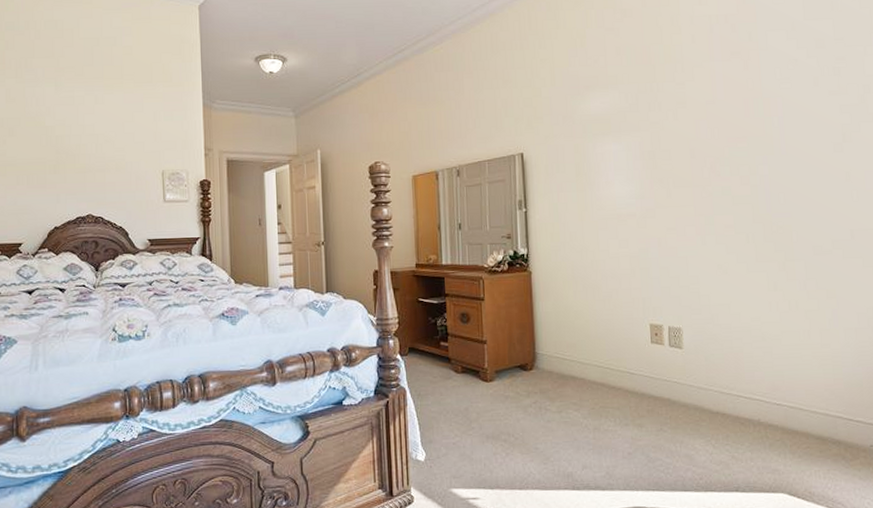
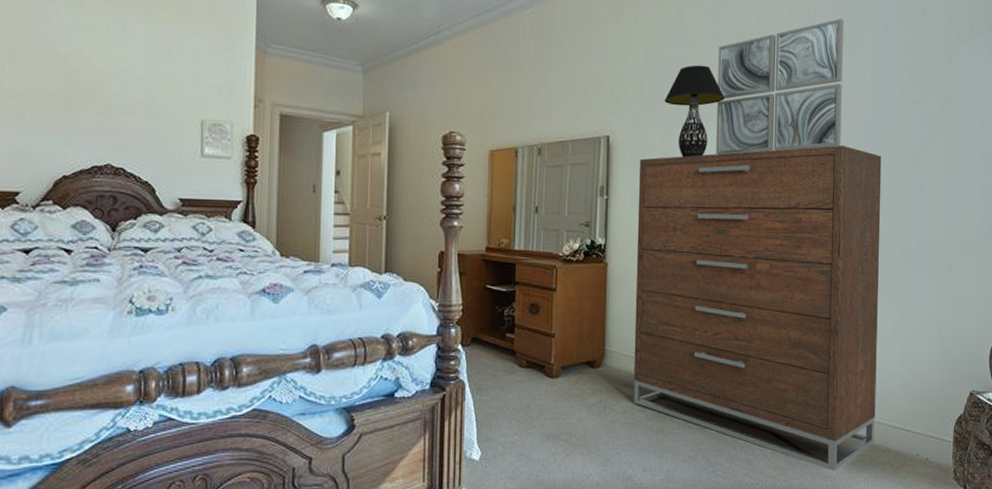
dresser: none [554,141,822,465] -> present [633,145,882,472]
table lamp: none [573,79,633,167] -> present [664,65,725,158]
wall art: none [622,20,756,162] -> present [716,19,843,155]

